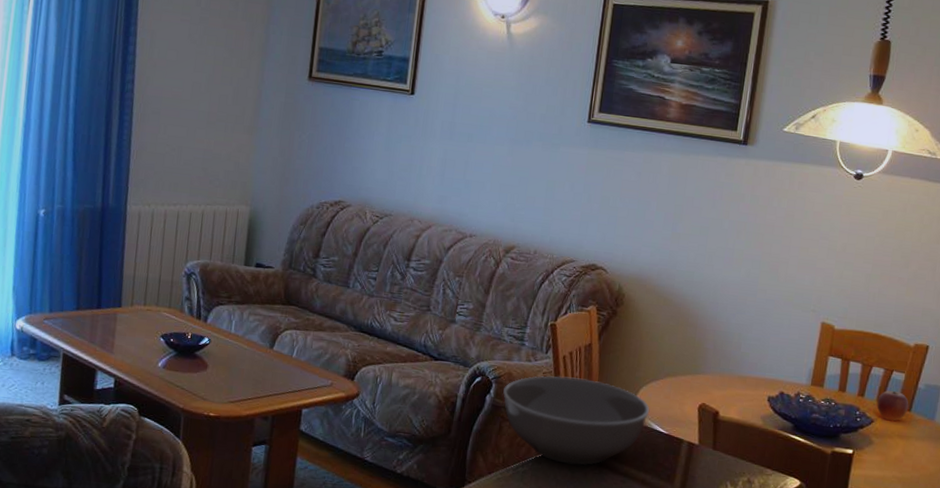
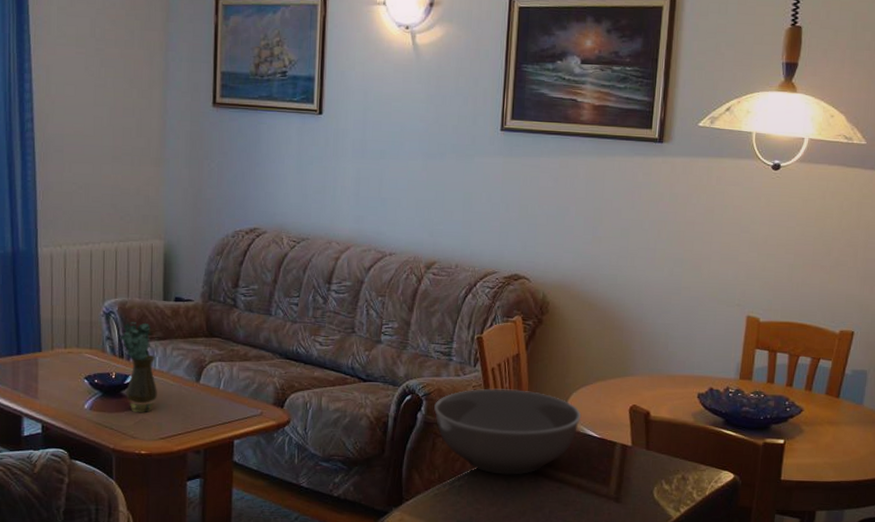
vase: none [199,280,231,375] -> present [121,318,157,412]
apple: present [876,390,909,422] -> none [805,379,837,409]

